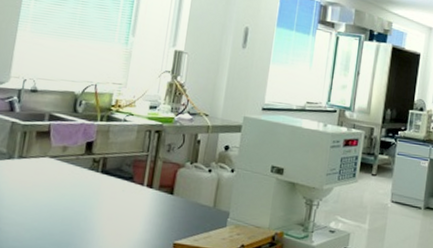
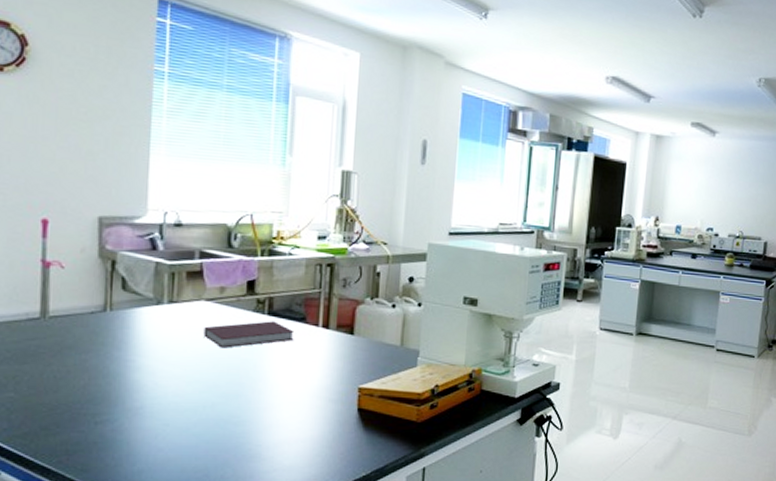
notebook: none [45,178,123,201] -> present [203,321,295,348]

